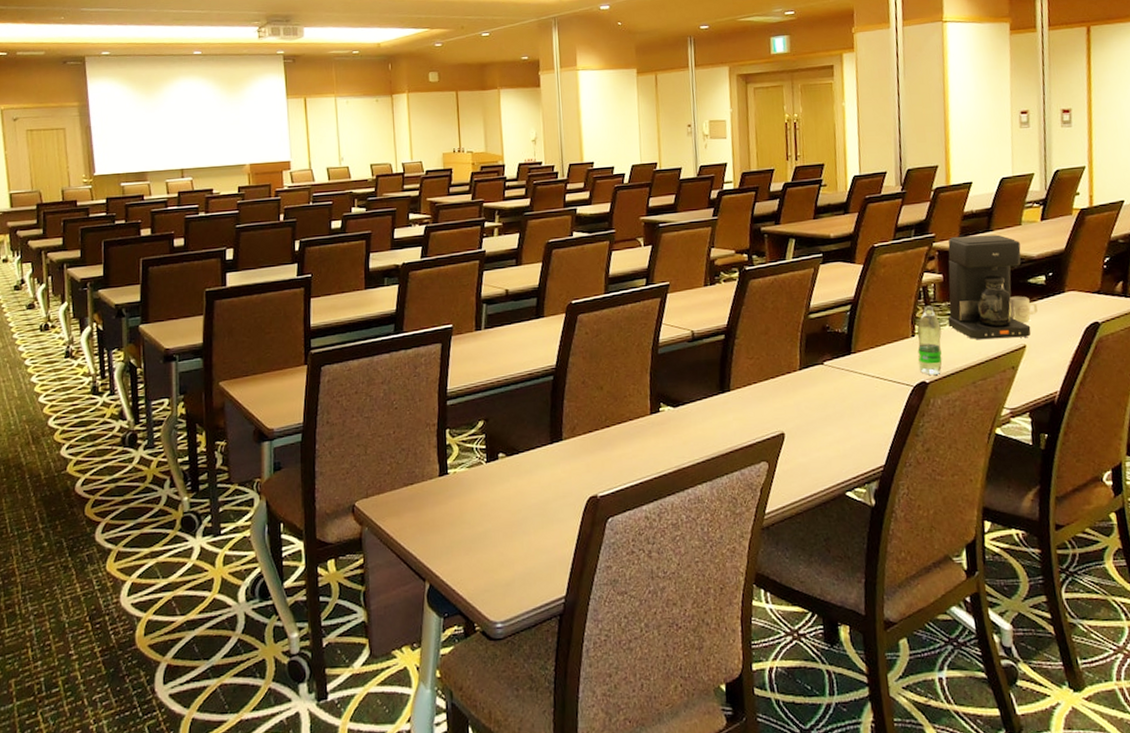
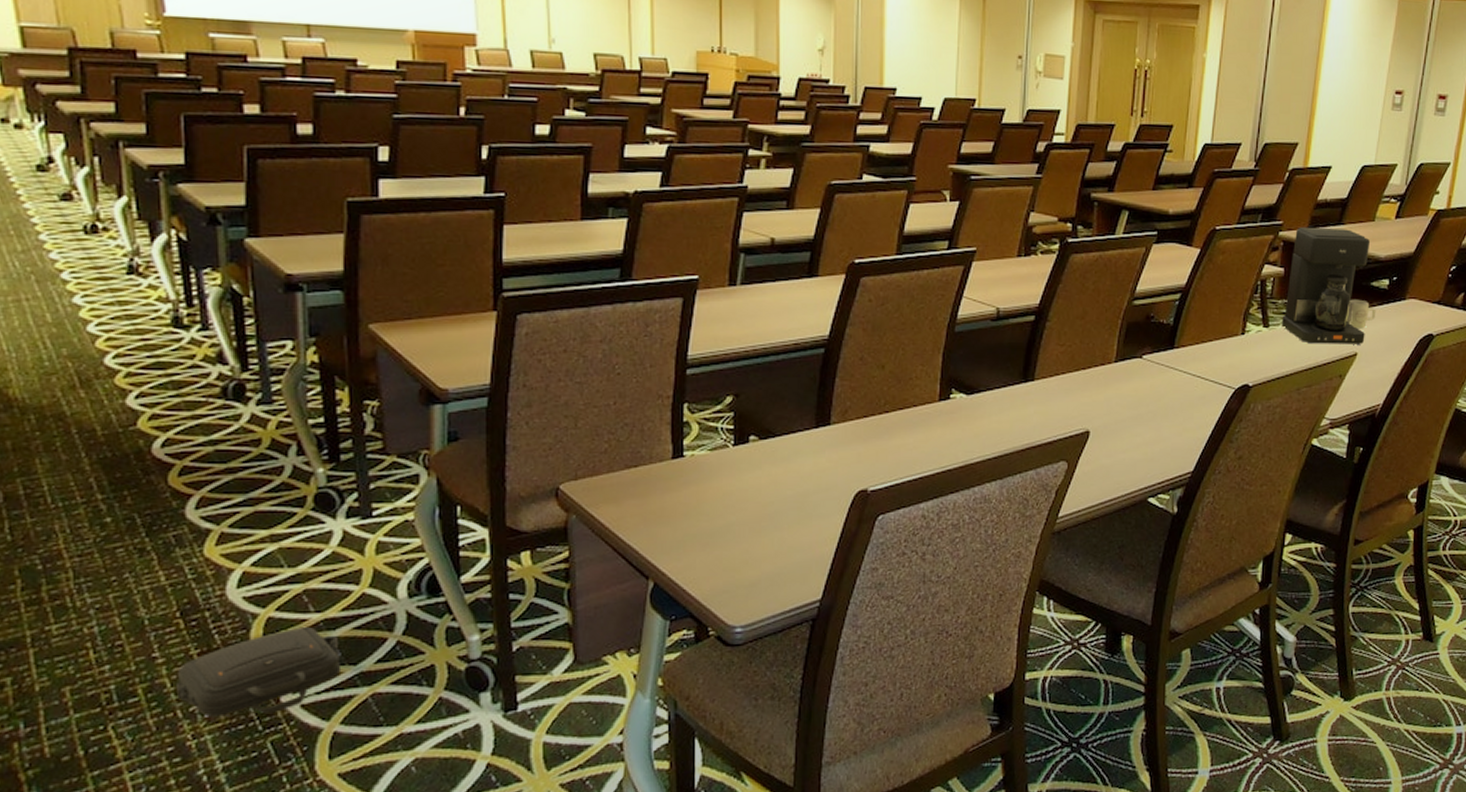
laptop bag: none [85,628,198,705] -> present [177,627,342,717]
bottle: present [917,305,943,375] -> none [1243,302,1273,378]

